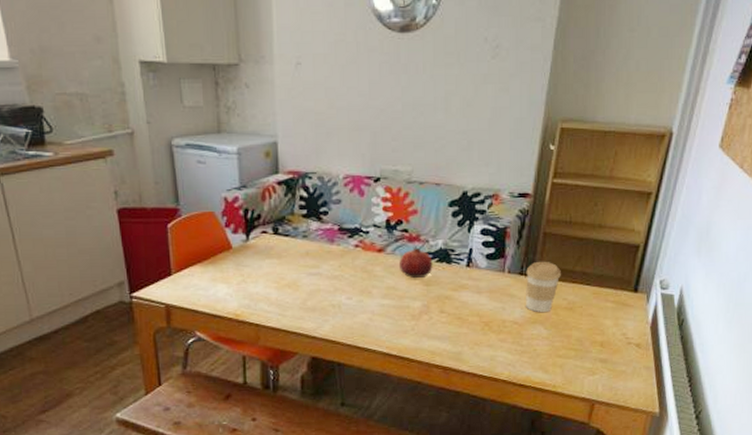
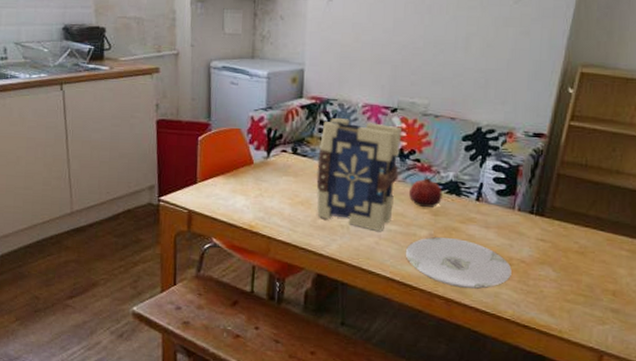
book: none [301,191,388,308] -> present [316,117,403,232]
plate: none [400,307,505,355] -> present [405,237,512,289]
coffee cup: present [526,261,561,313] -> none [535,201,574,255]

